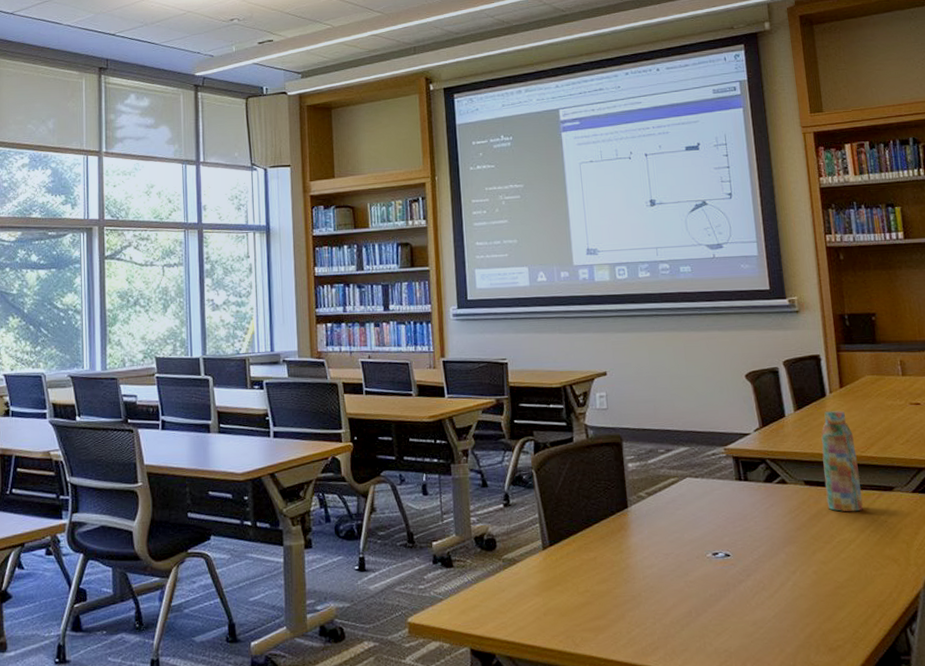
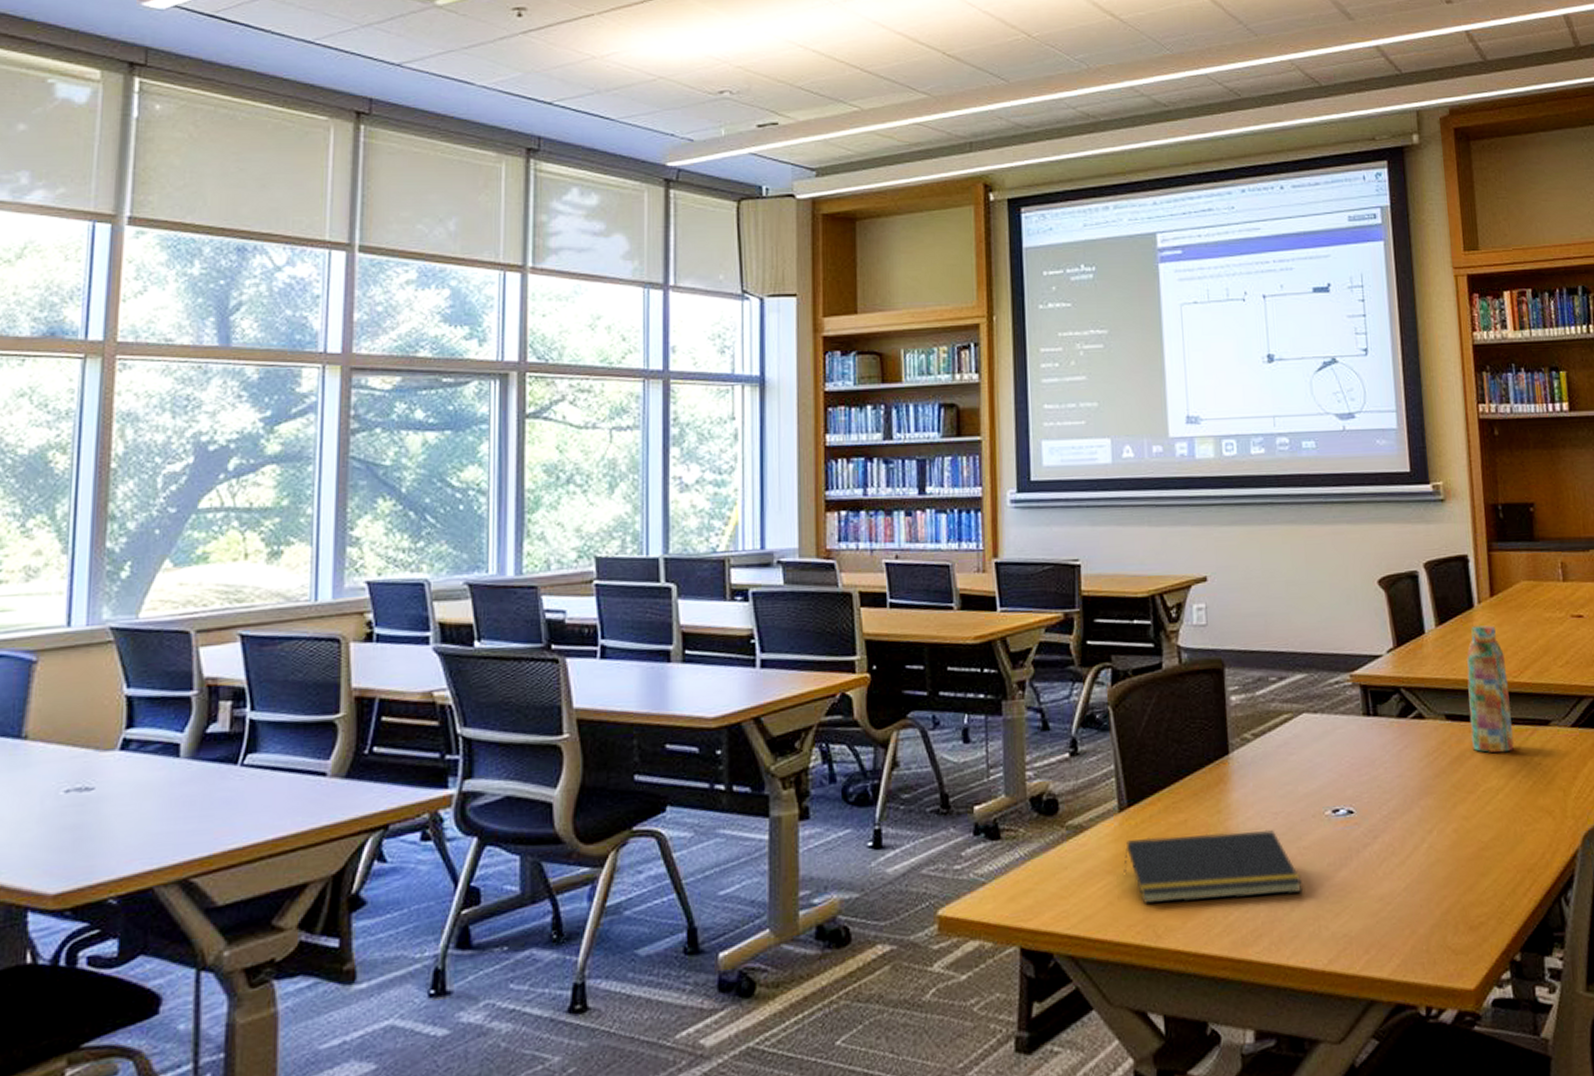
notepad: none [548,566,690,620] -> present [1124,829,1303,903]

